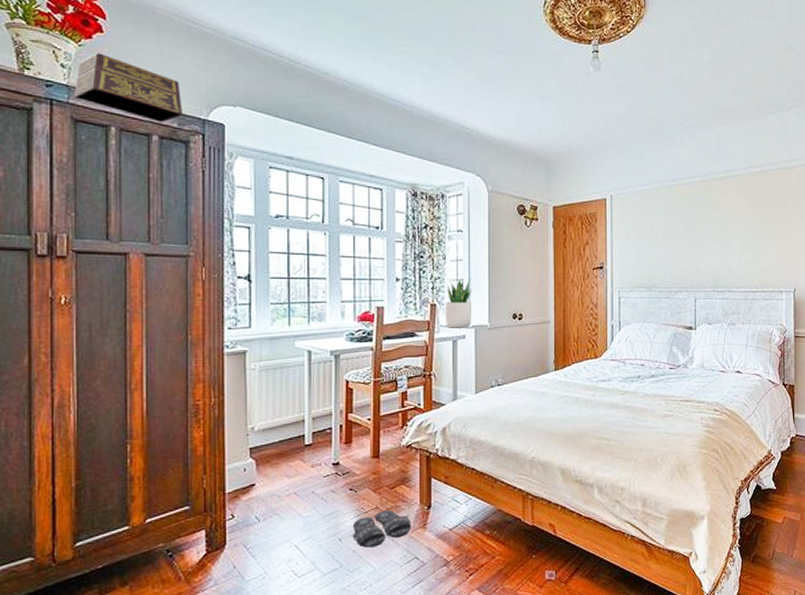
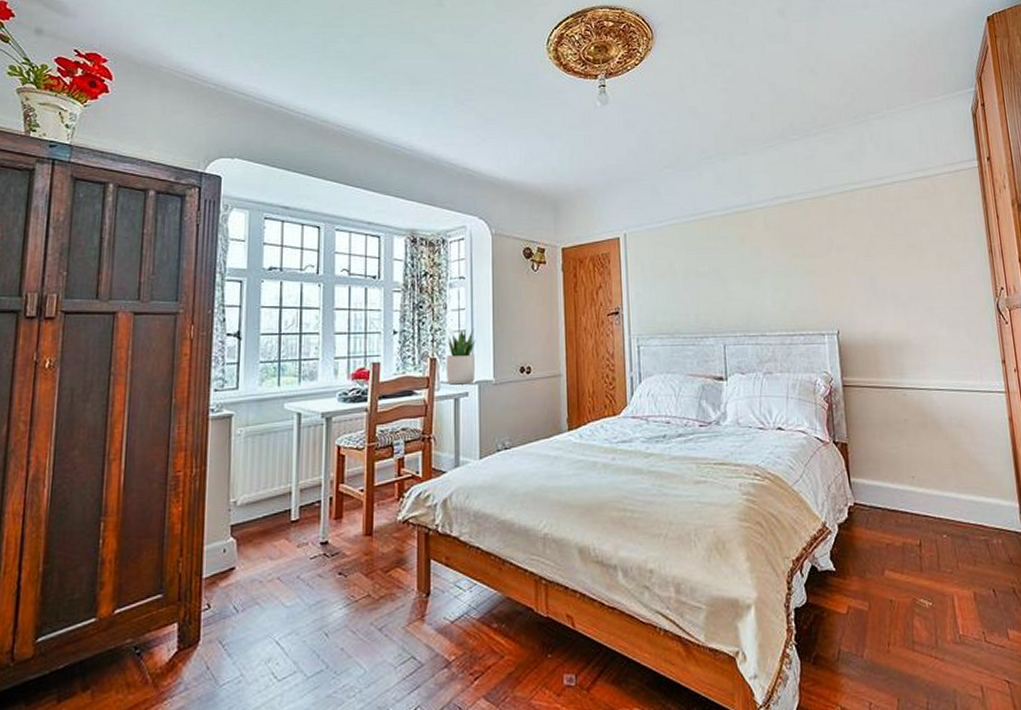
decorative box: present [73,53,182,123] -> none [75,112,181,178]
slippers: present [352,510,411,548] -> none [340,598,408,644]

